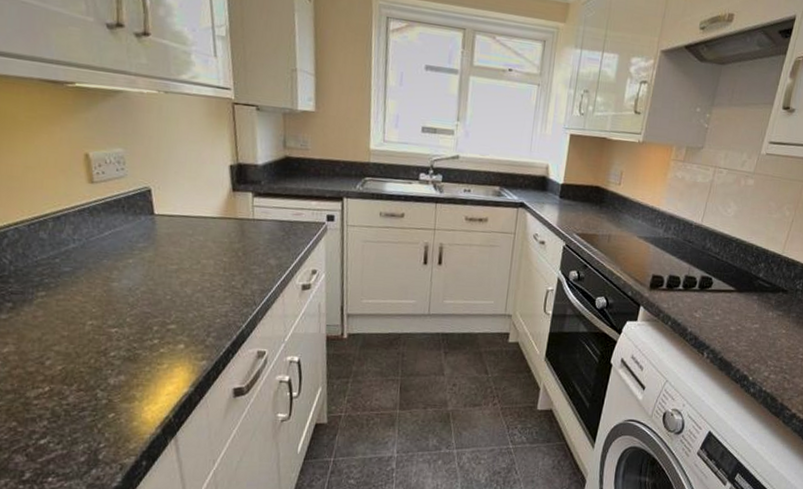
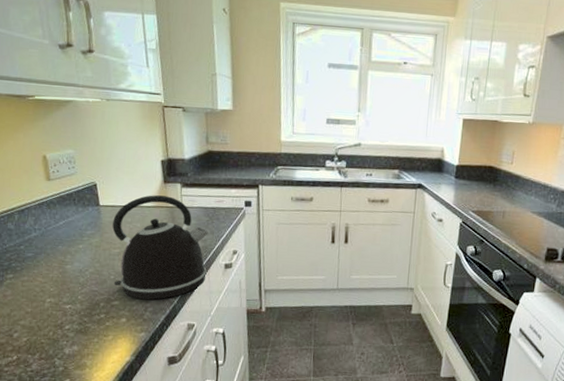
kettle: none [170,204,285,324] -> present [112,195,209,300]

